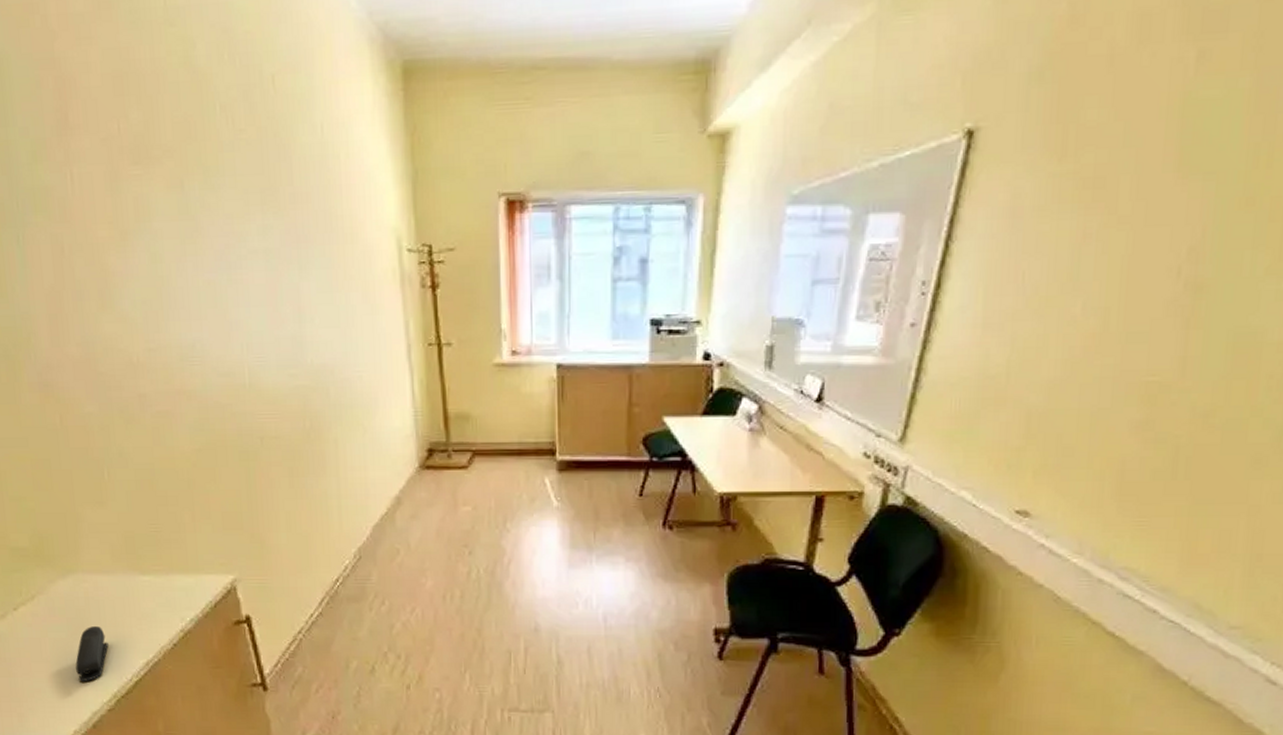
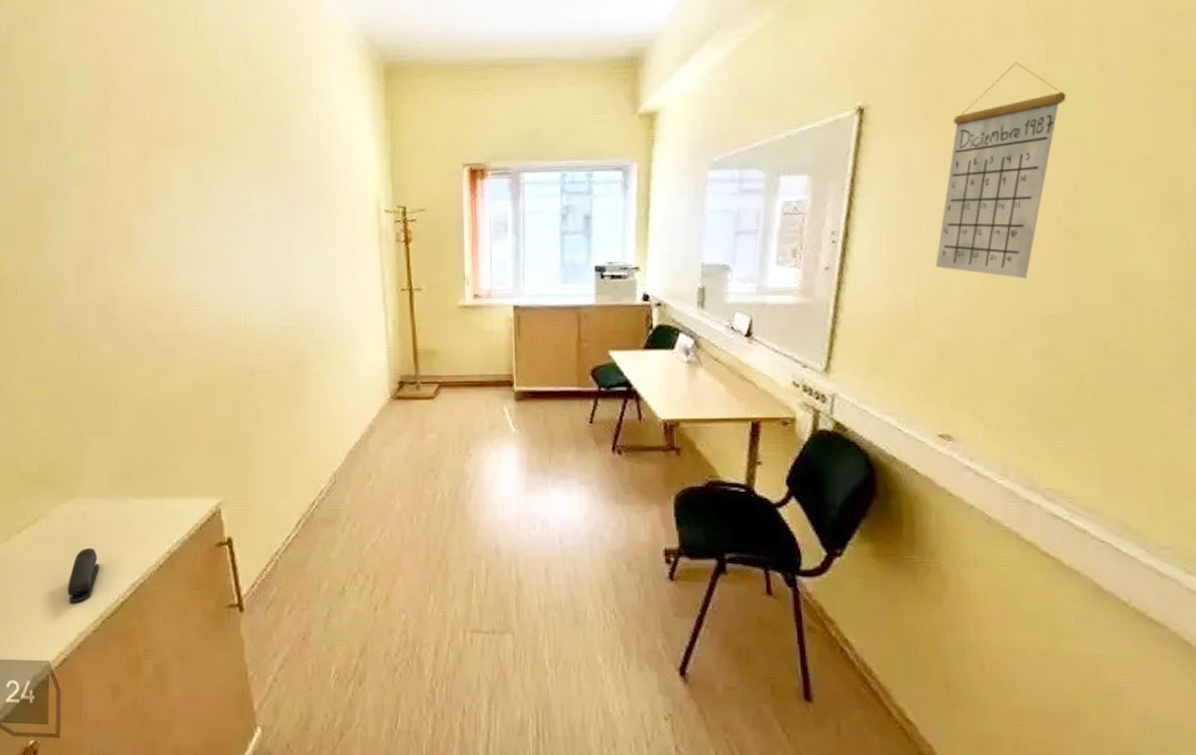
calendar: none [1034,75,1211,339] -> present [935,62,1066,279]

